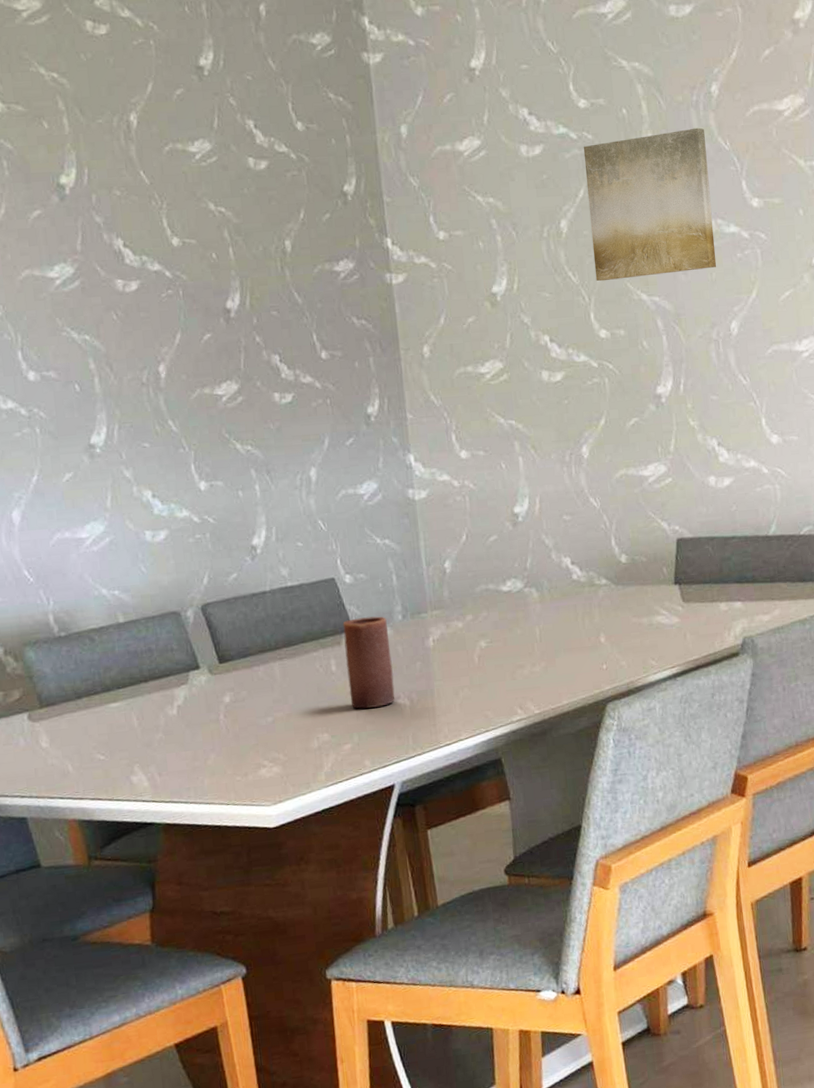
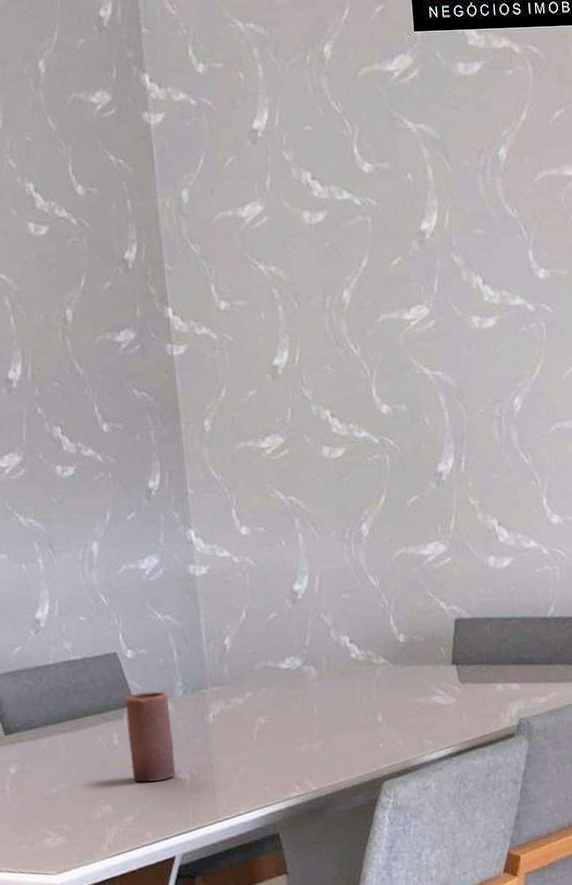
wall art: present [583,127,717,282] -> none [367,194,501,355]

